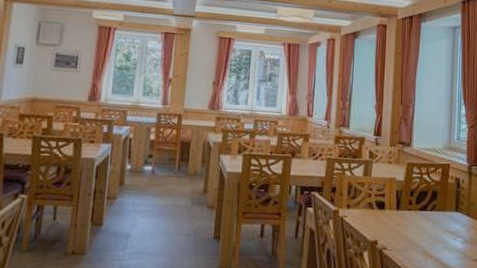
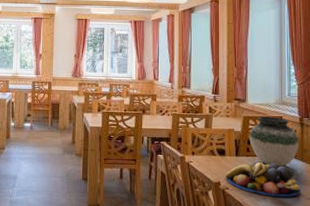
fruit bowl: none [383,217,466,258] -> present [225,162,301,197]
vase: none [412,164,466,222] -> present [249,117,299,167]

